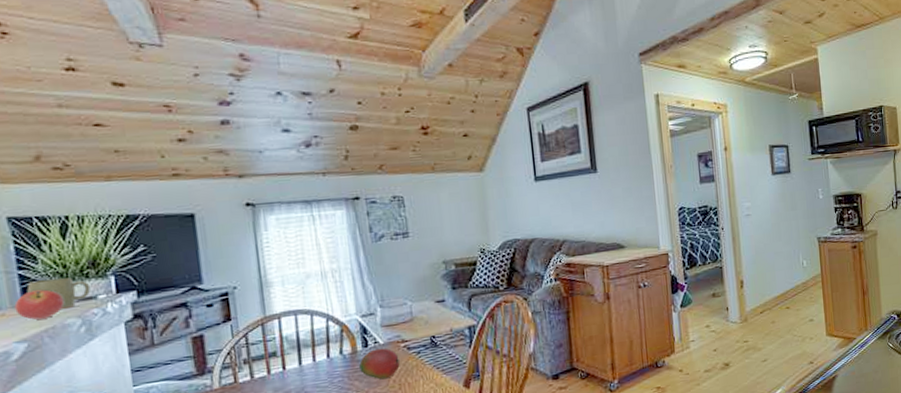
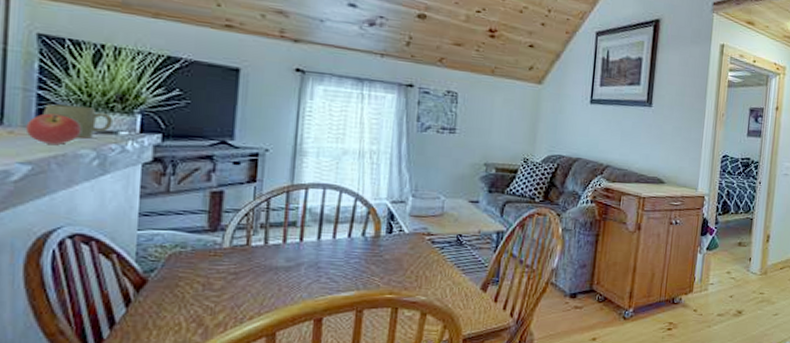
fruit: present [359,348,400,380] -> none [379,237,421,268]

